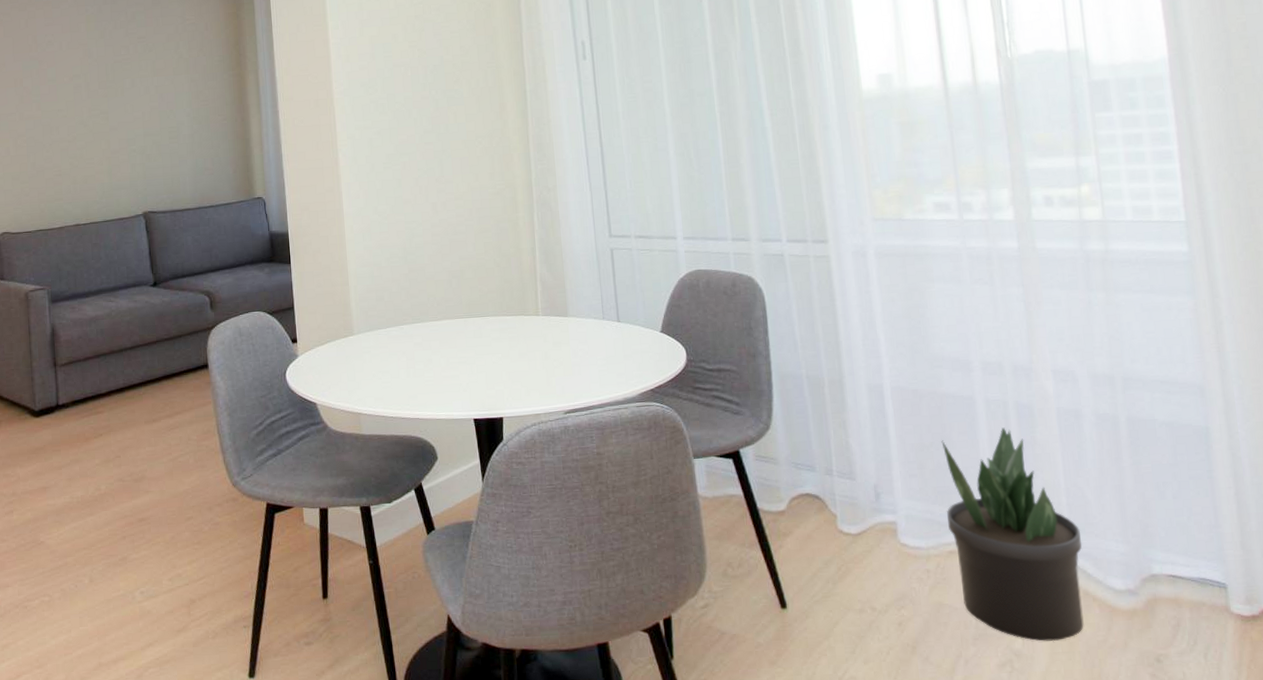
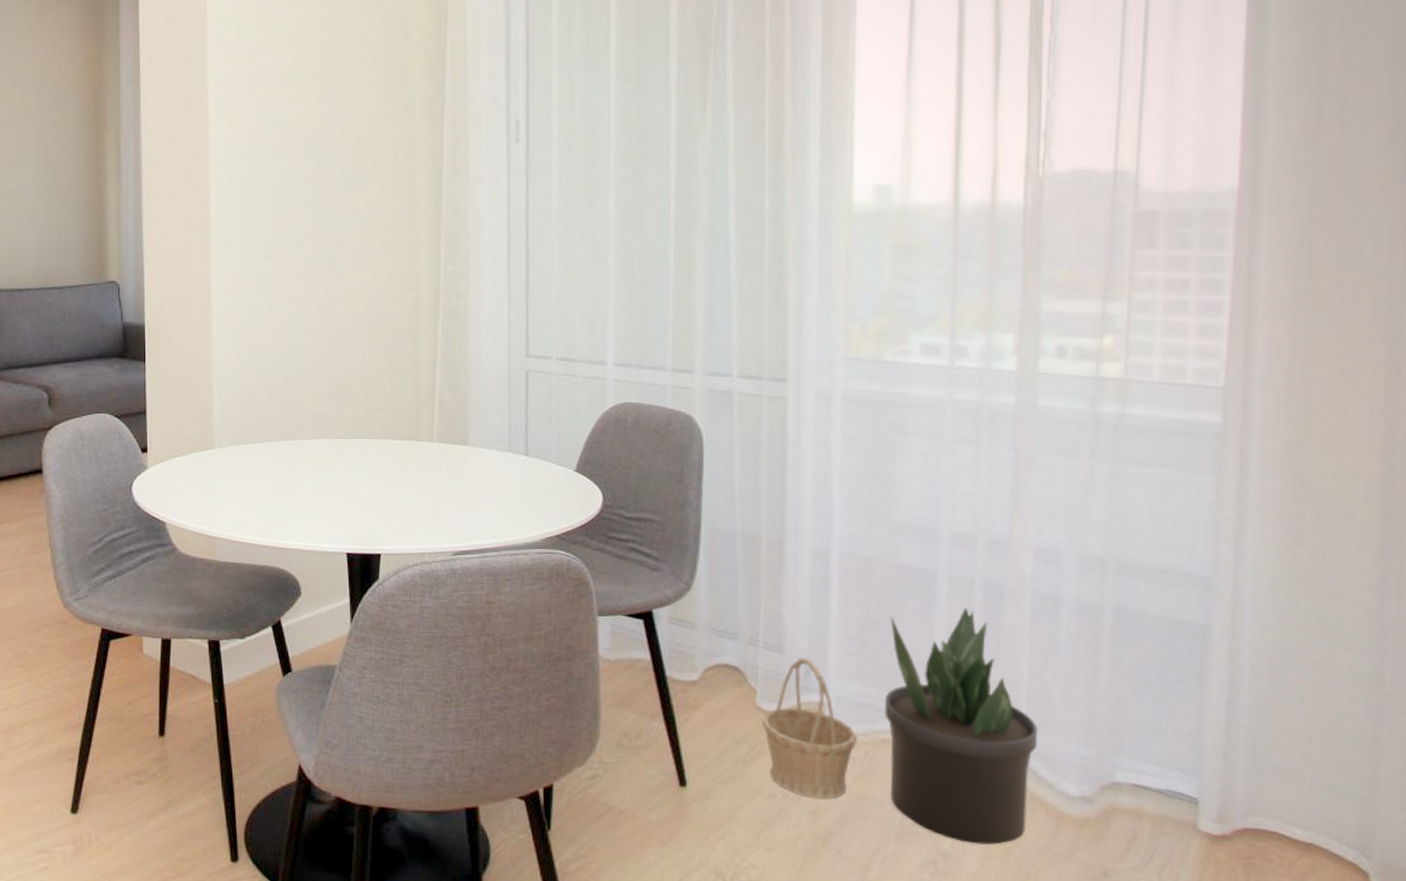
basket: none [844,482,929,611] -> present [762,658,858,799]

